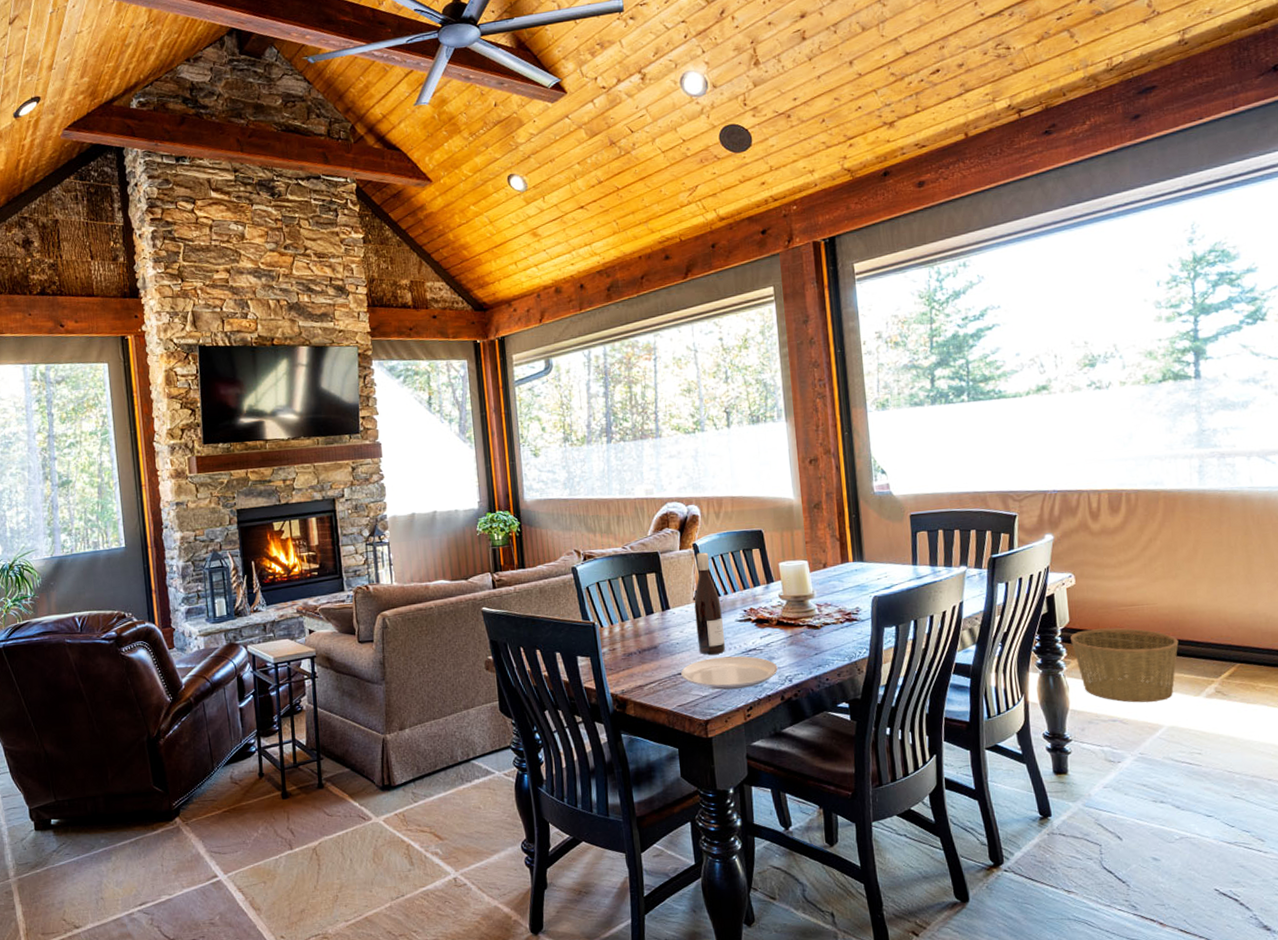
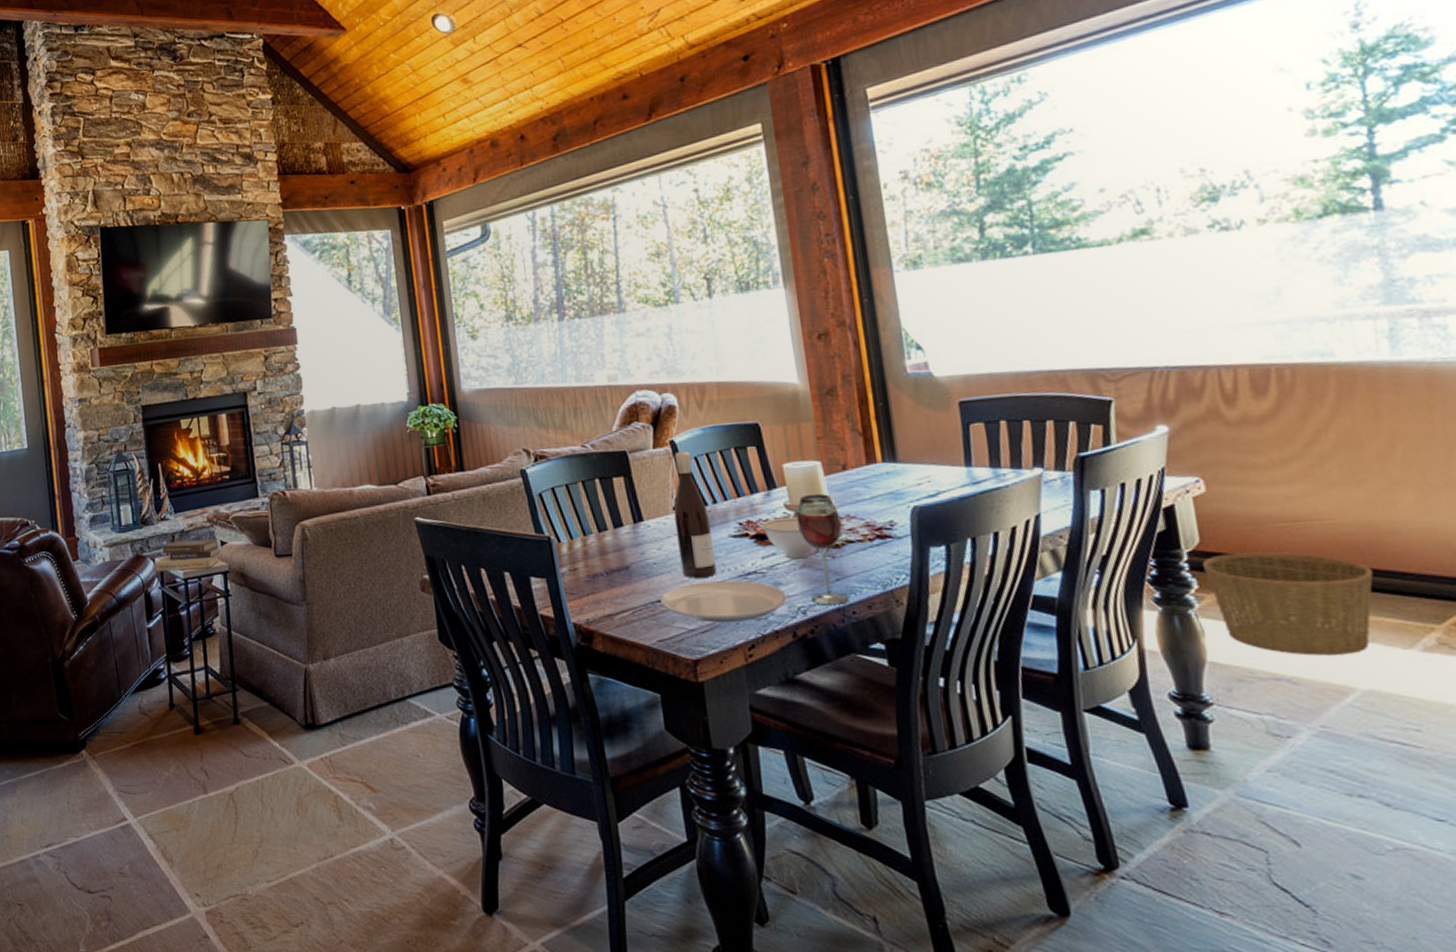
books: none [247,628,309,658] -> present [155,539,221,572]
bowl: none [760,604,800,639] -> present [761,516,814,559]
wineglass: none [788,586,824,674] -> present [796,493,850,605]

